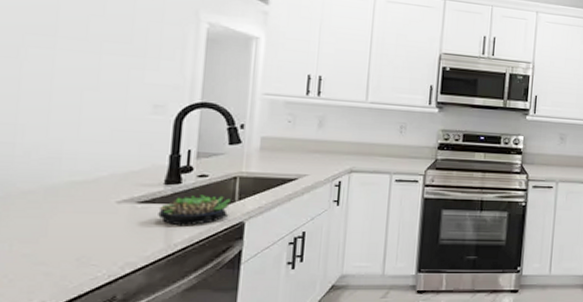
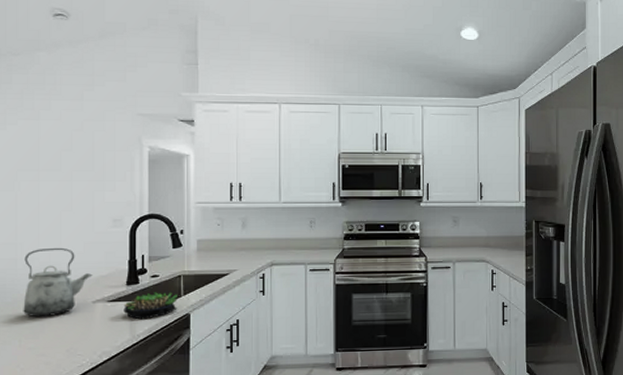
kettle: none [18,132,120,216] -> present [23,247,93,316]

